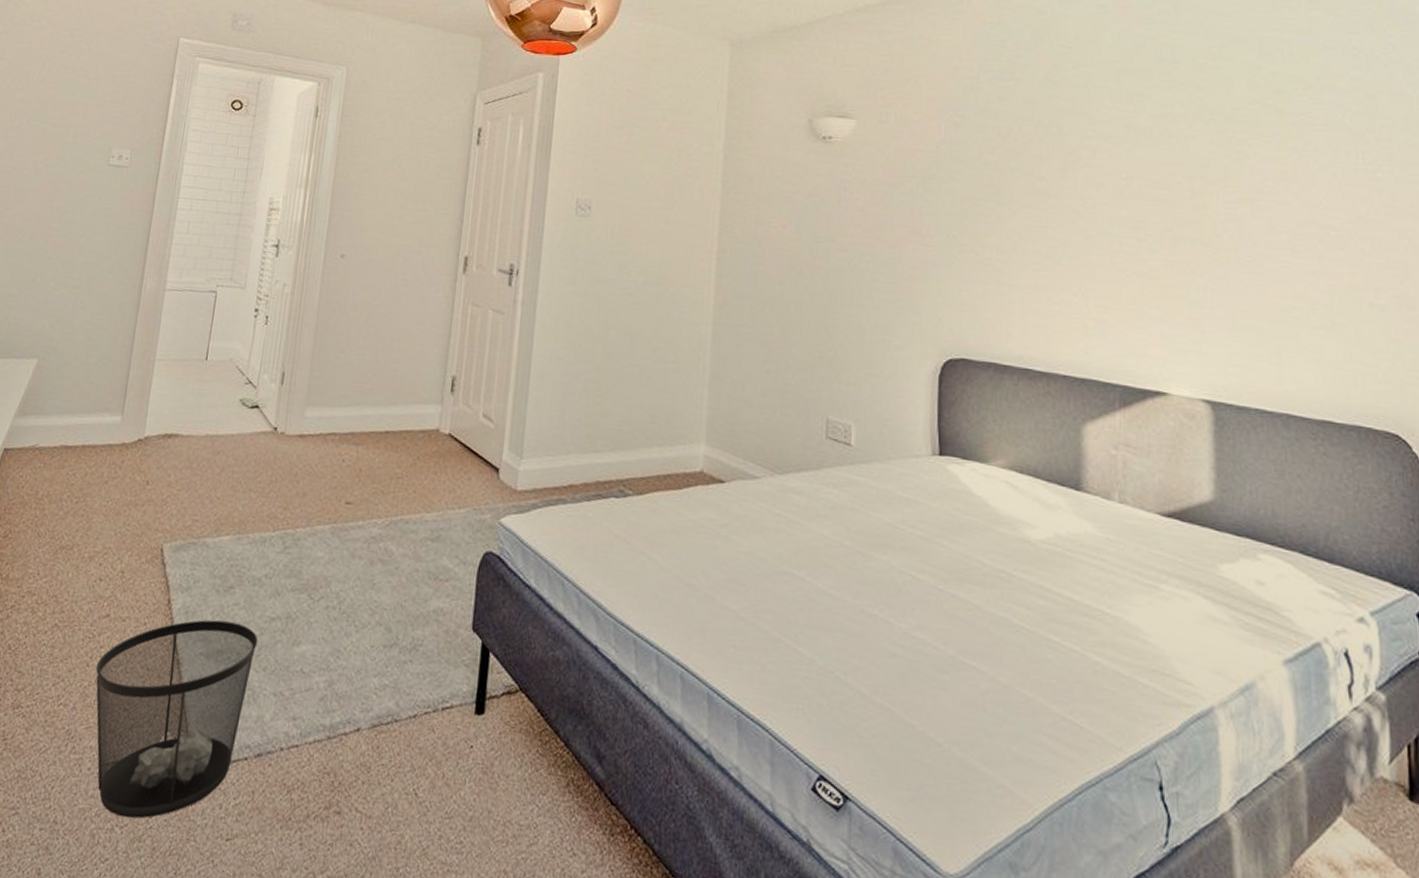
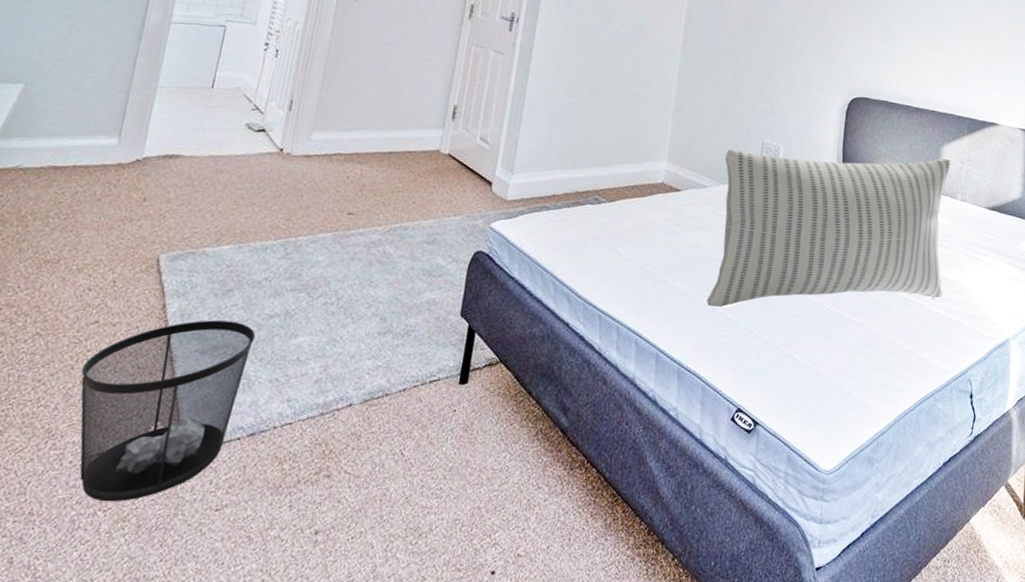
pillow: none [768,429,1104,642] -> present [706,149,951,308]

